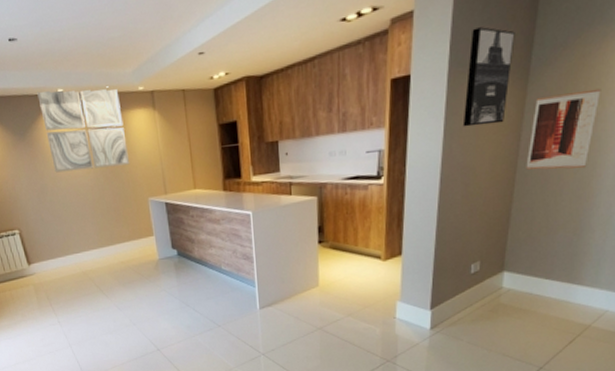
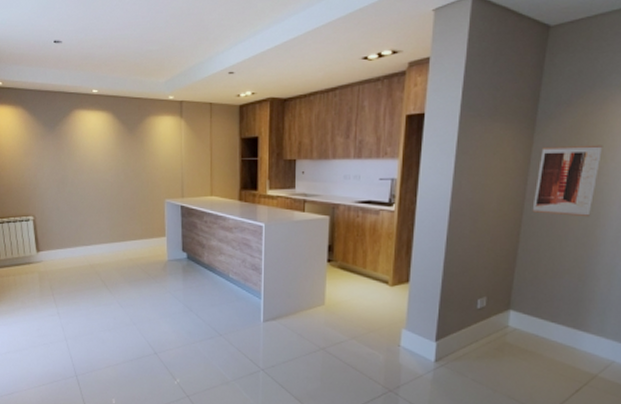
wall art: present [37,86,130,173] -> none [72,90,152,166]
wall art: present [462,27,515,127] -> none [472,79,523,166]

